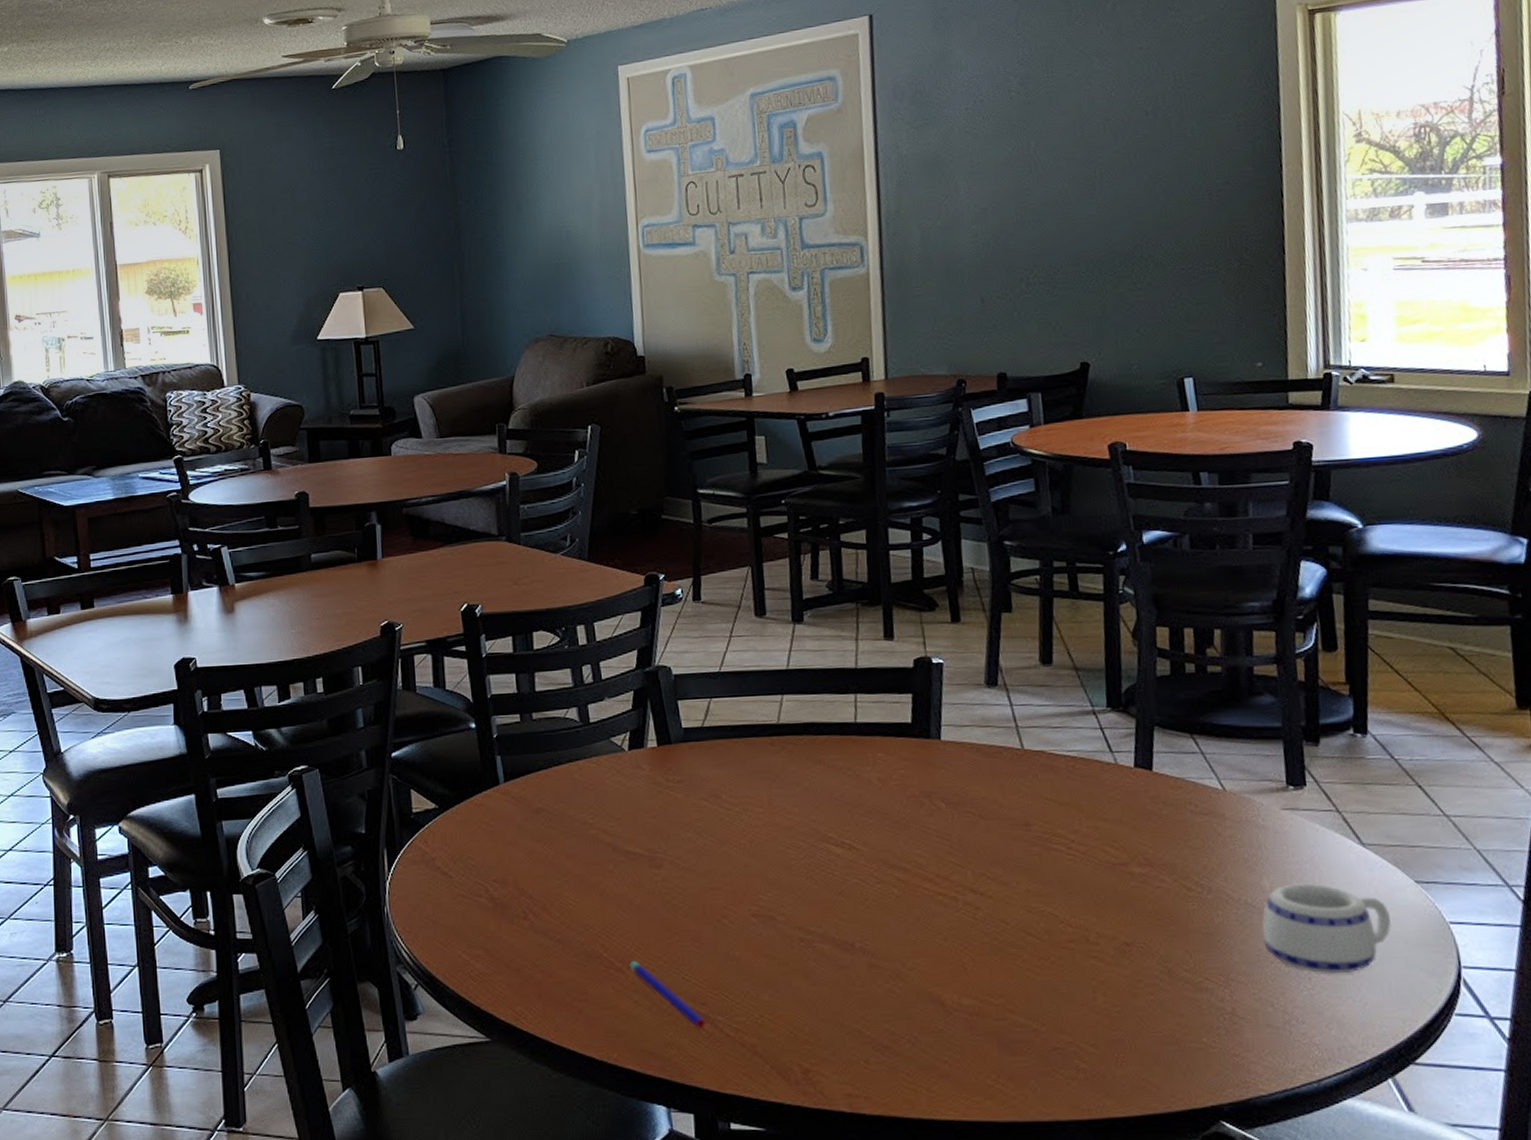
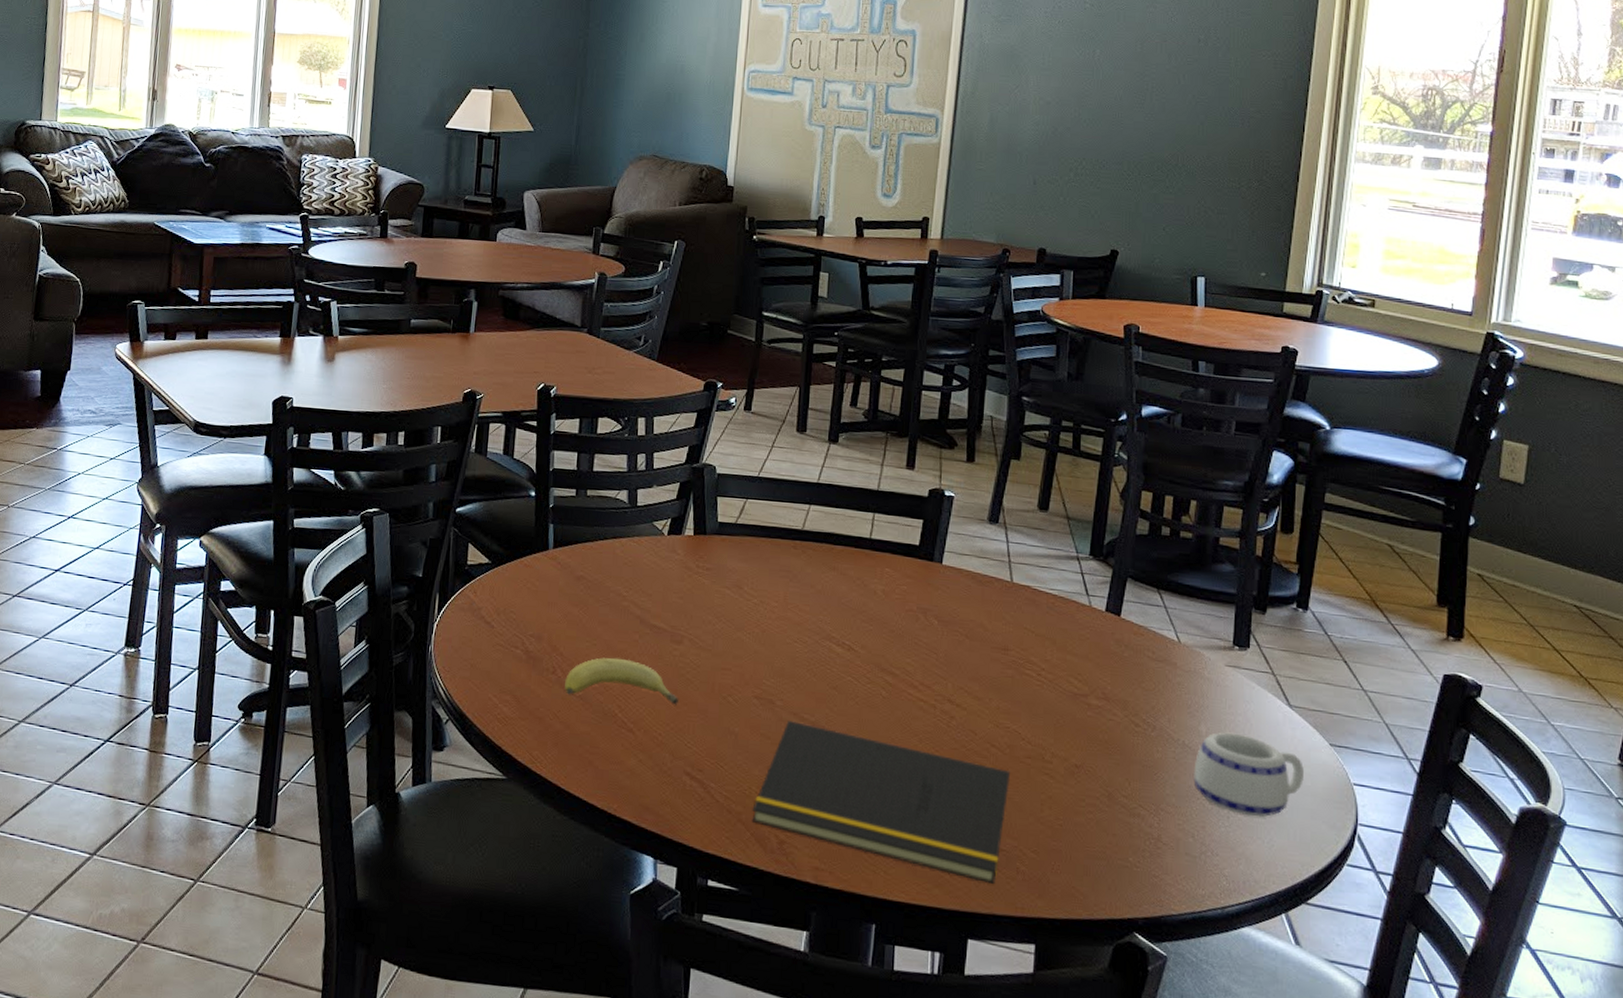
fruit: none [539,892,669,940] -> present [565,657,680,706]
pen: present [629,960,706,1029] -> none [639,723,700,793]
notepad: none [768,936,1055,1088] -> present [752,721,1010,885]

